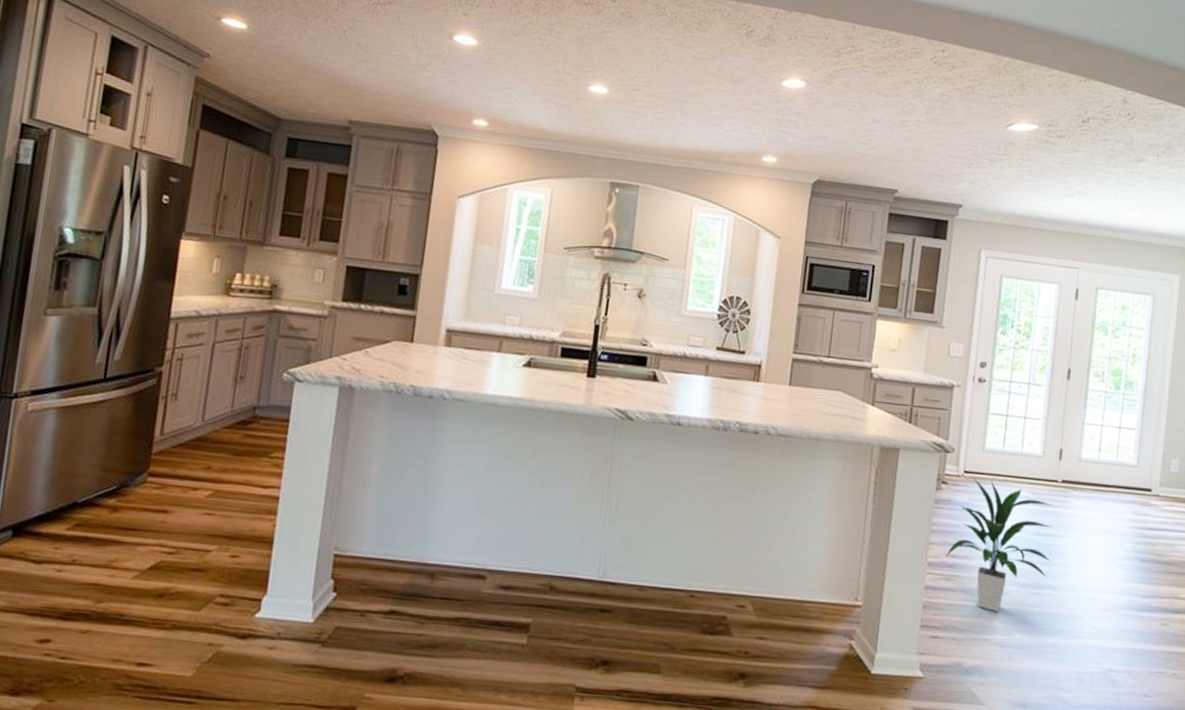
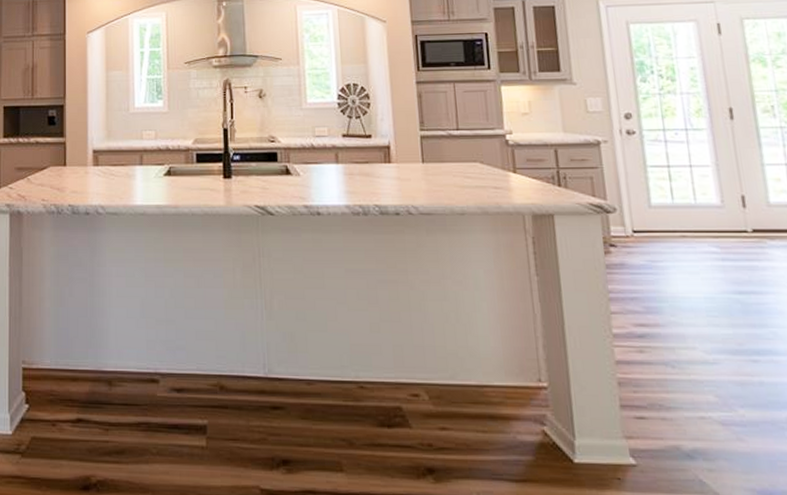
indoor plant: present [944,475,1053,612] -> none [631,234,761,384]

